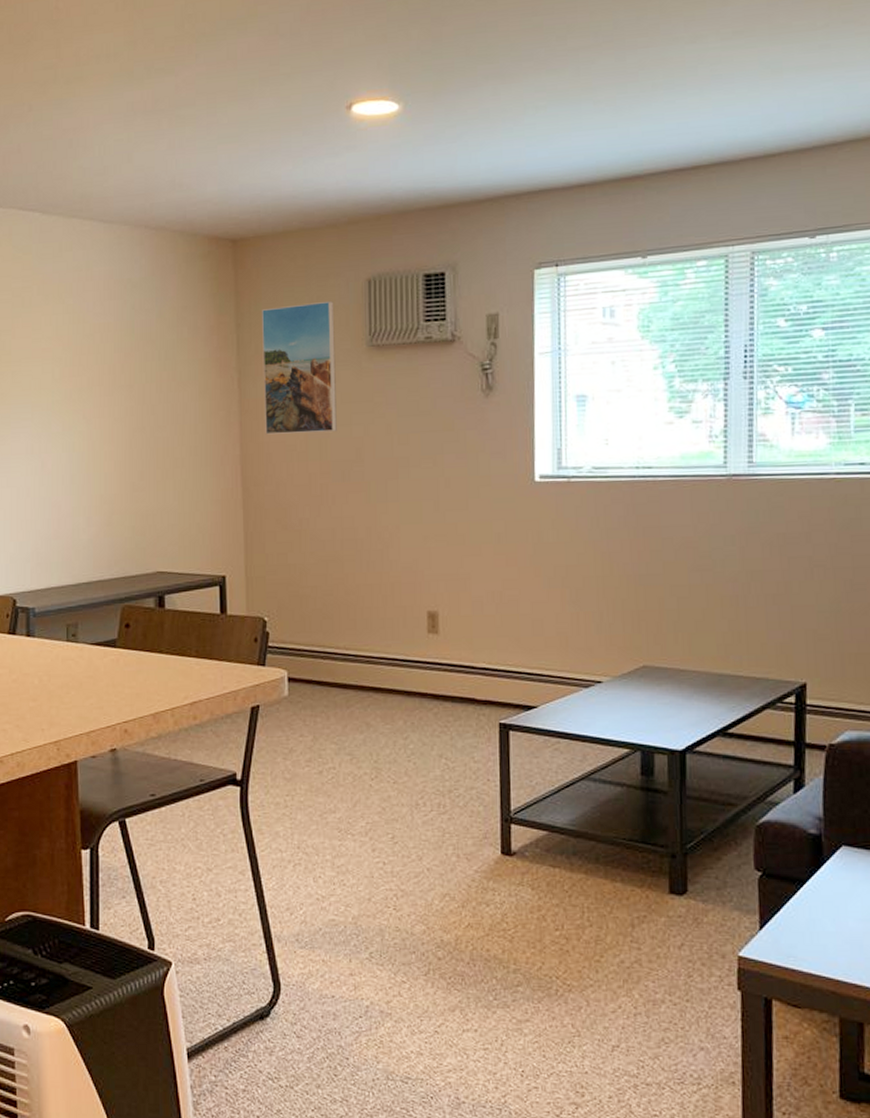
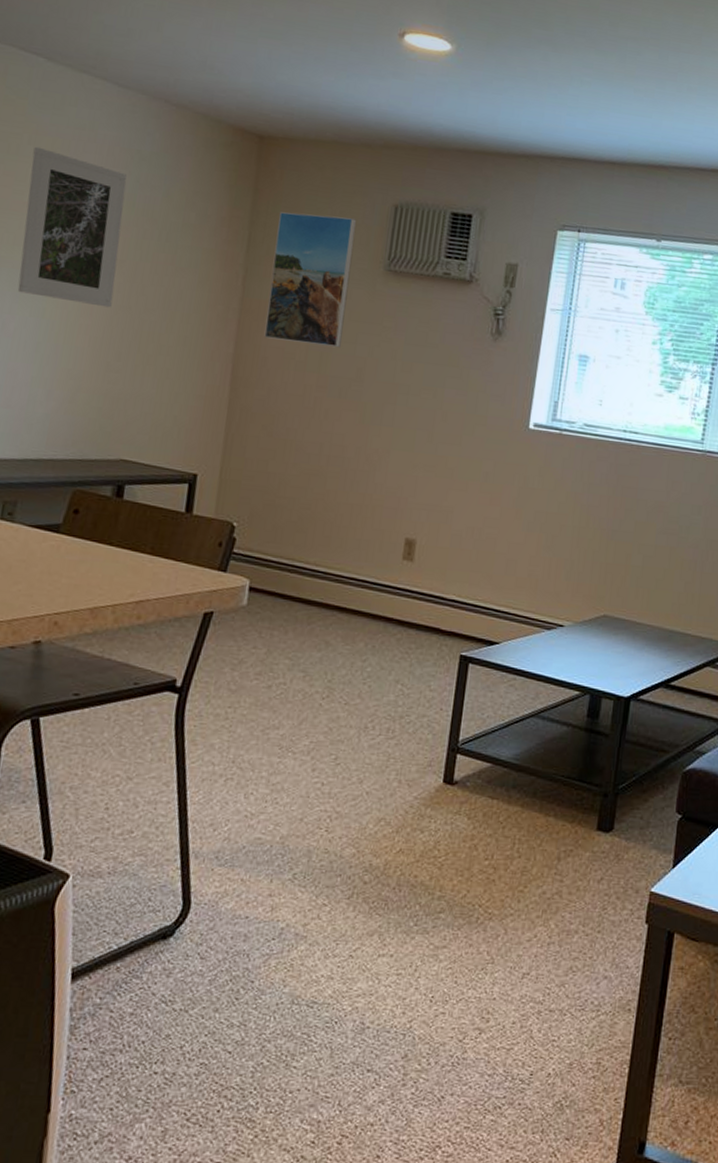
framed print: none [43,295,128,432] -> present [17,146,127,308]

